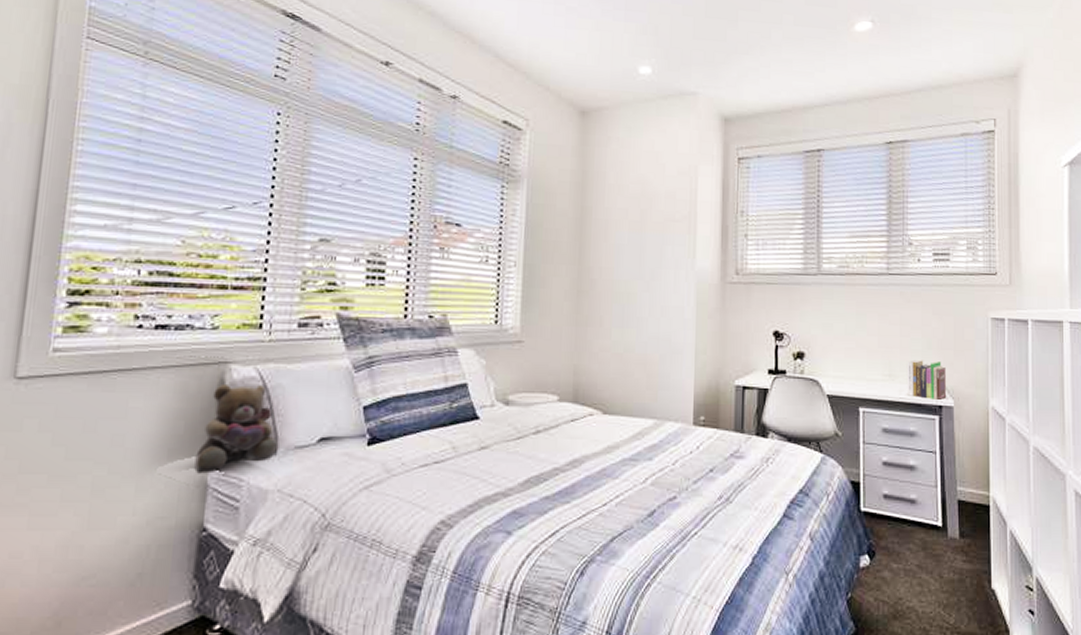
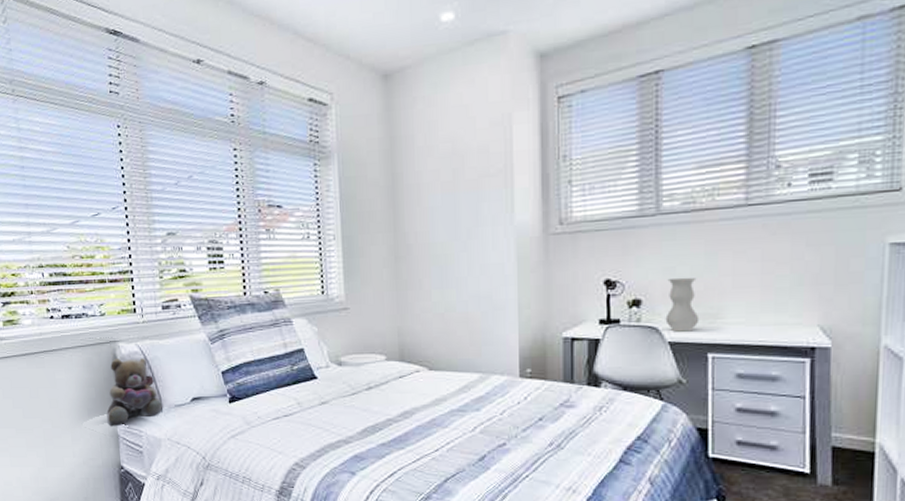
vase: none [824,334,852,386] -> present [665,277,700,332]
books: present [906,360,947,401] -> none [768,297,822,342]

